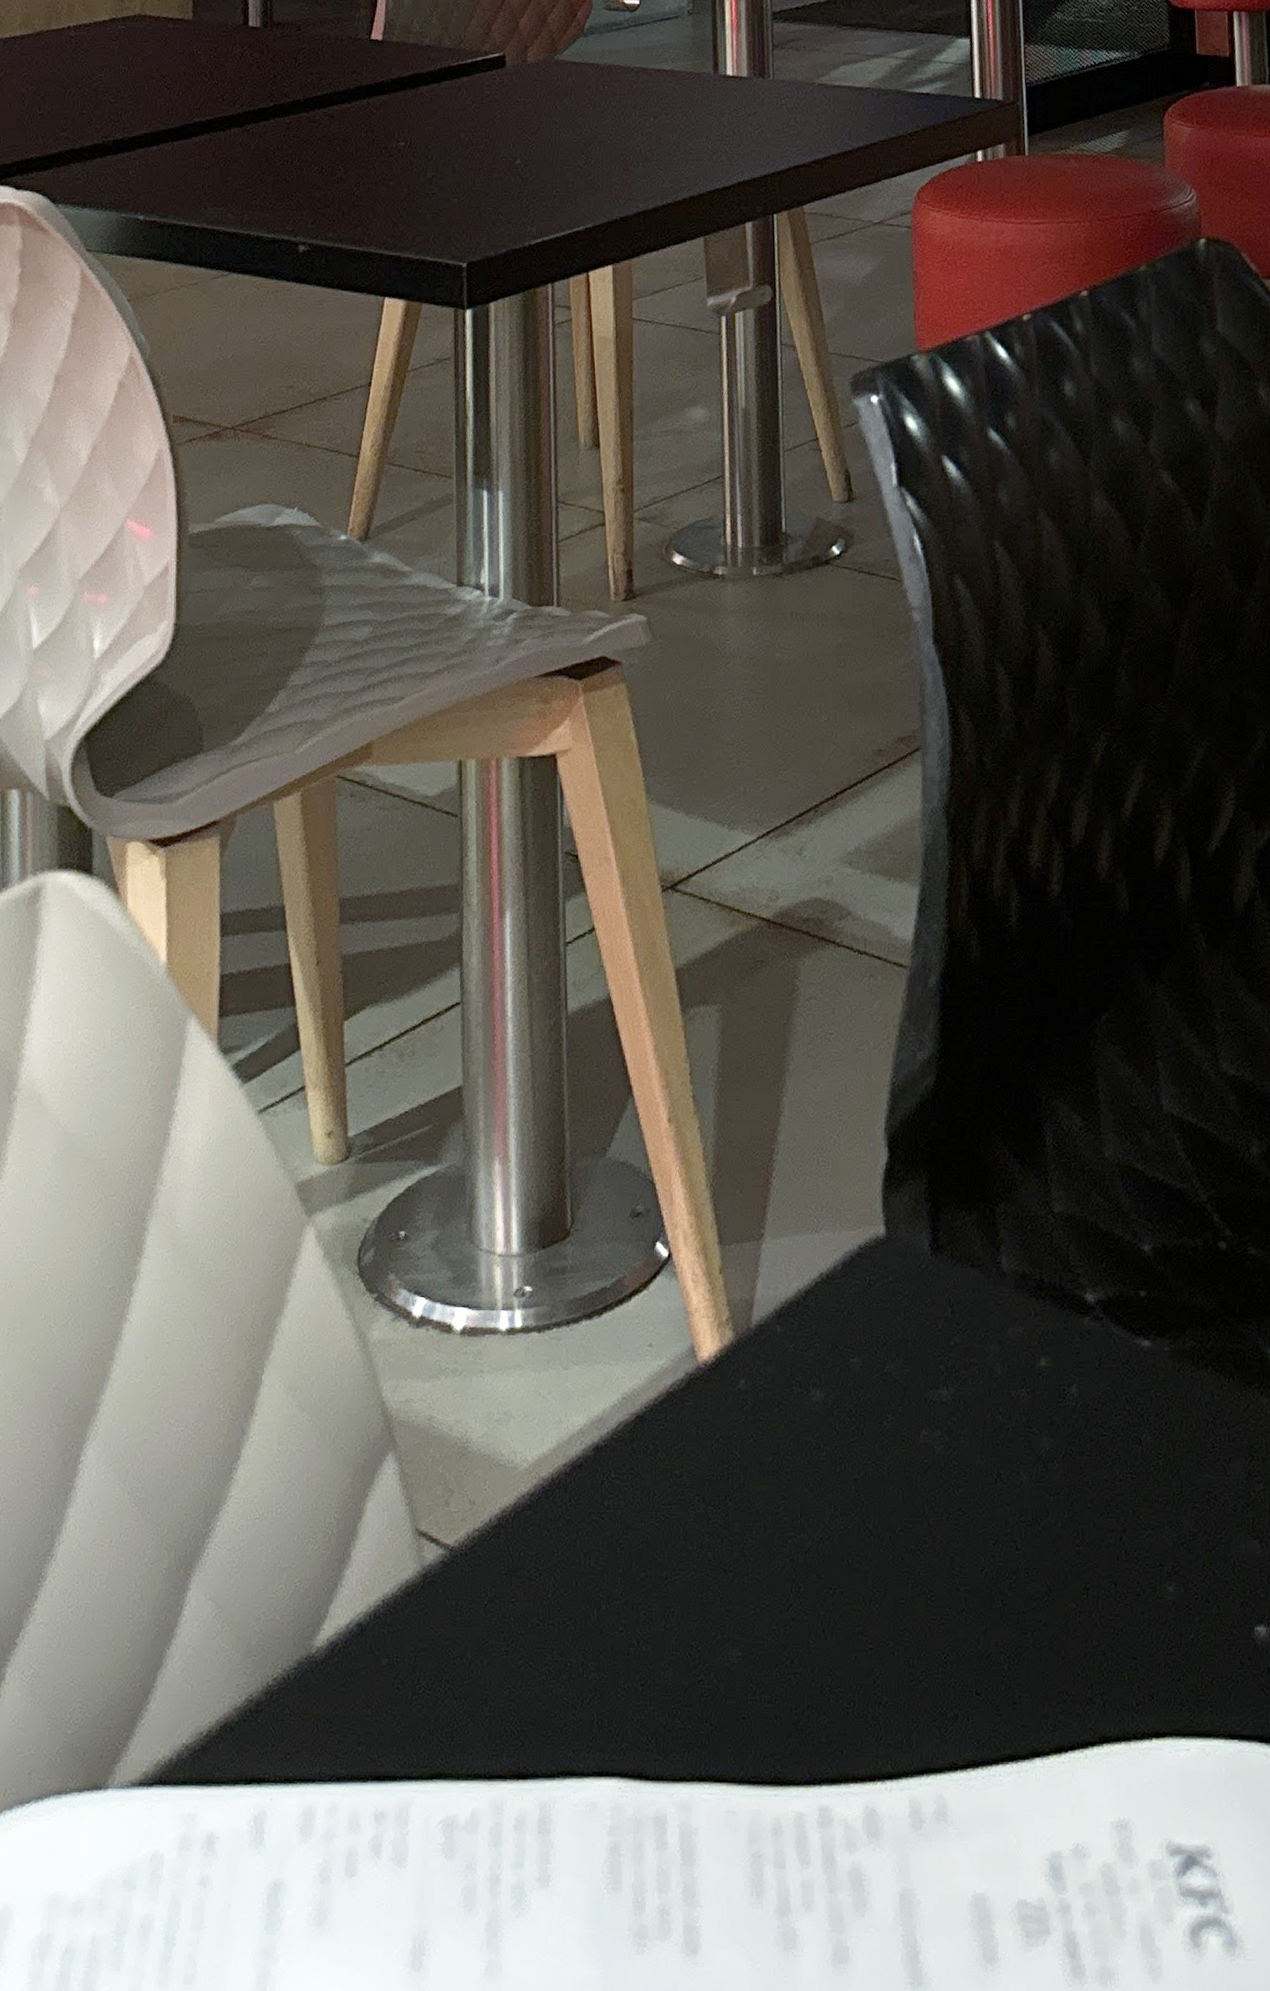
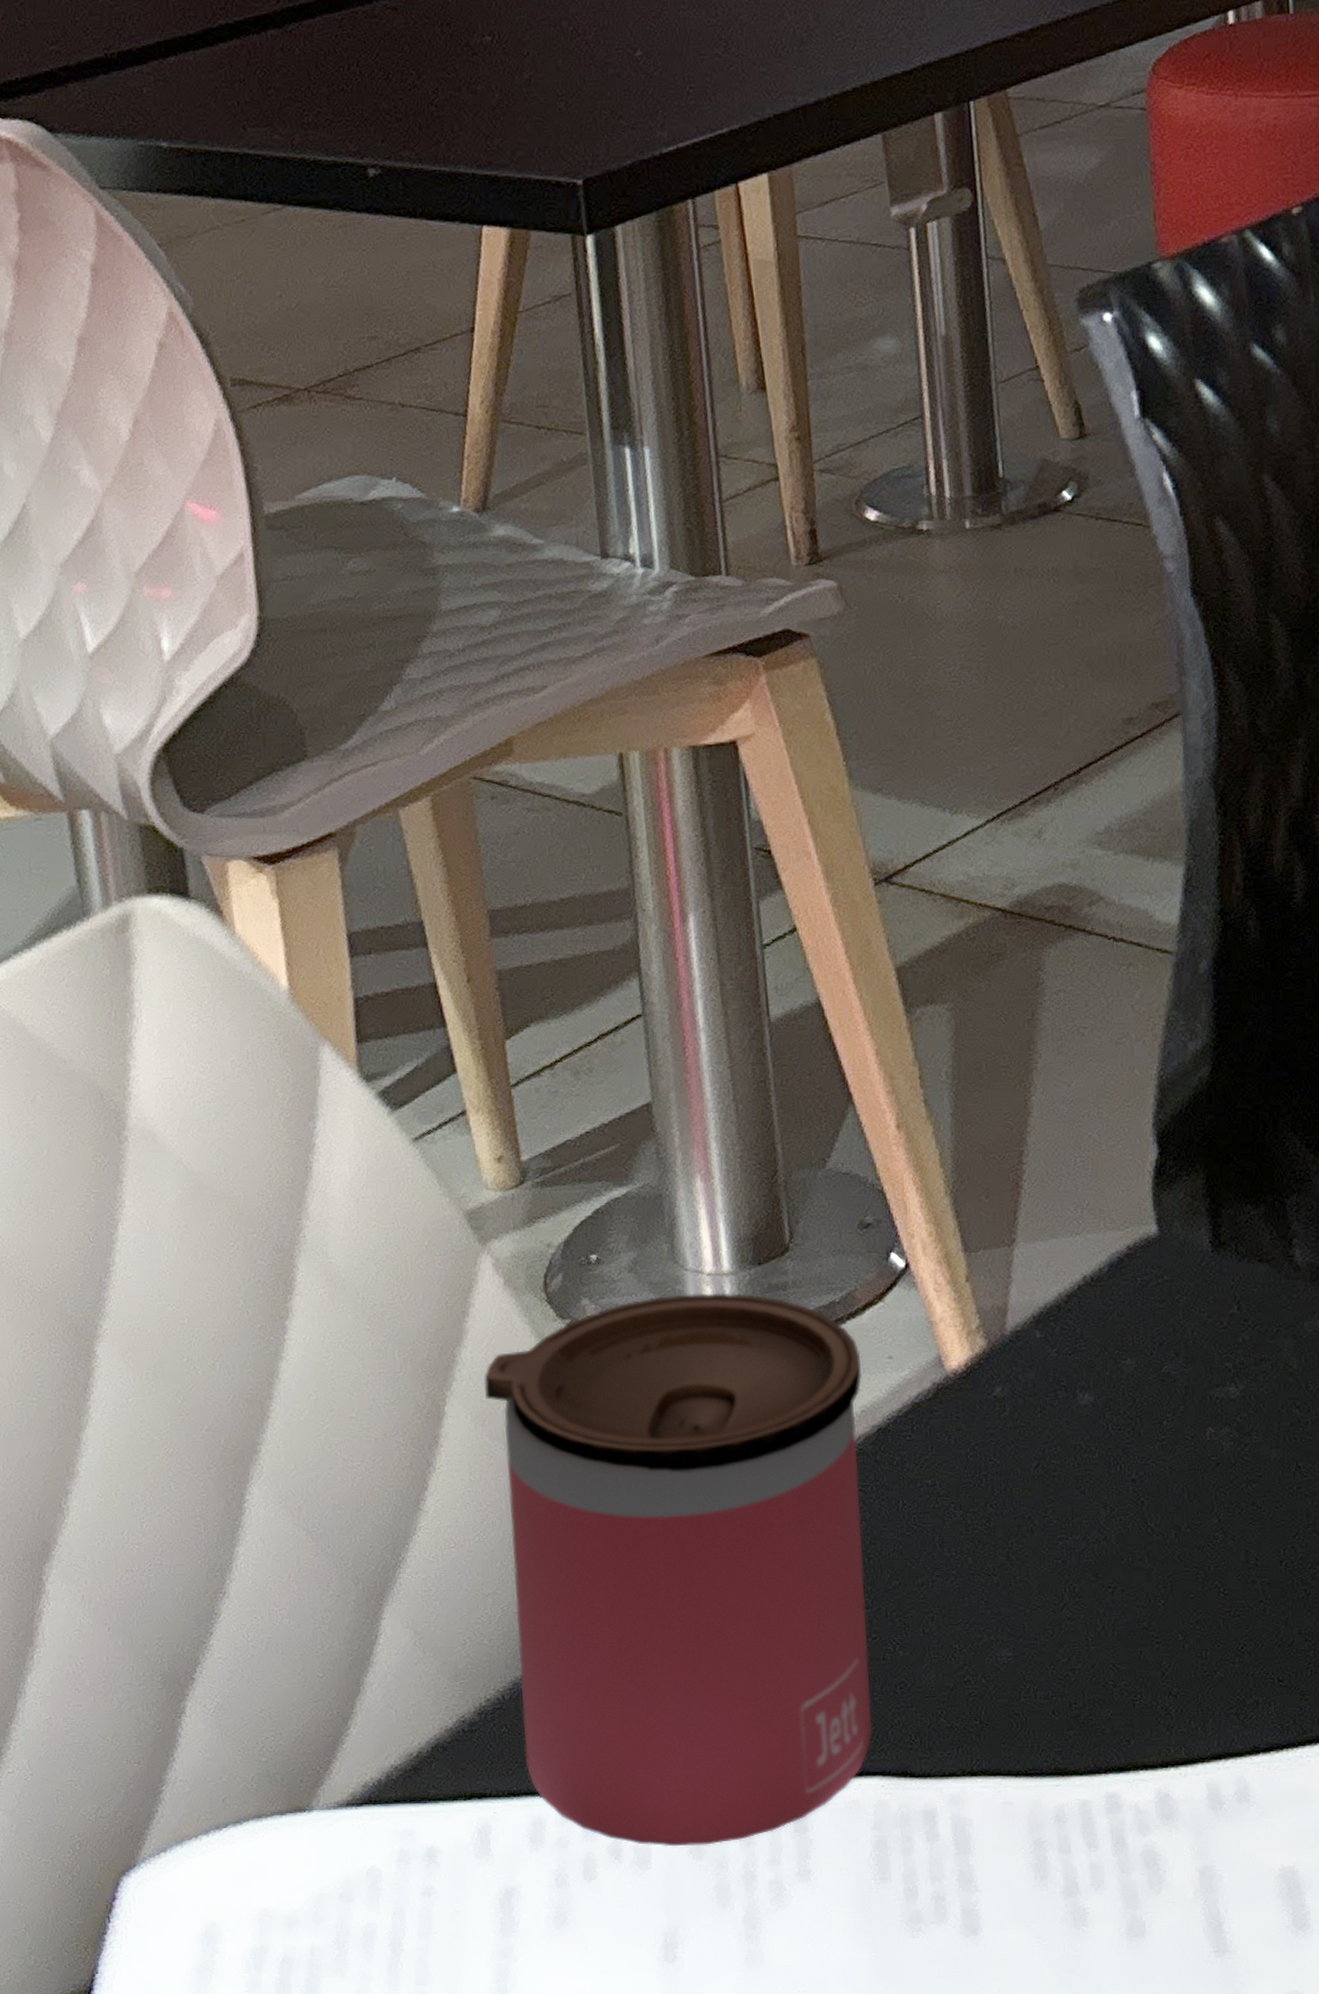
beverage cup: none [298,1274,625,1845] -> present [483,1292,873,1847]

